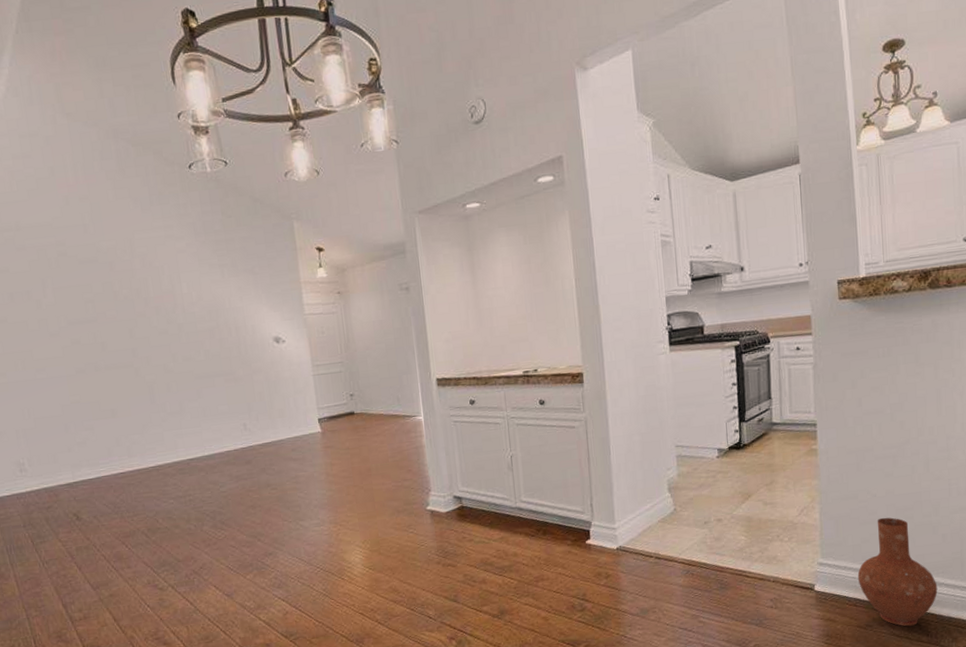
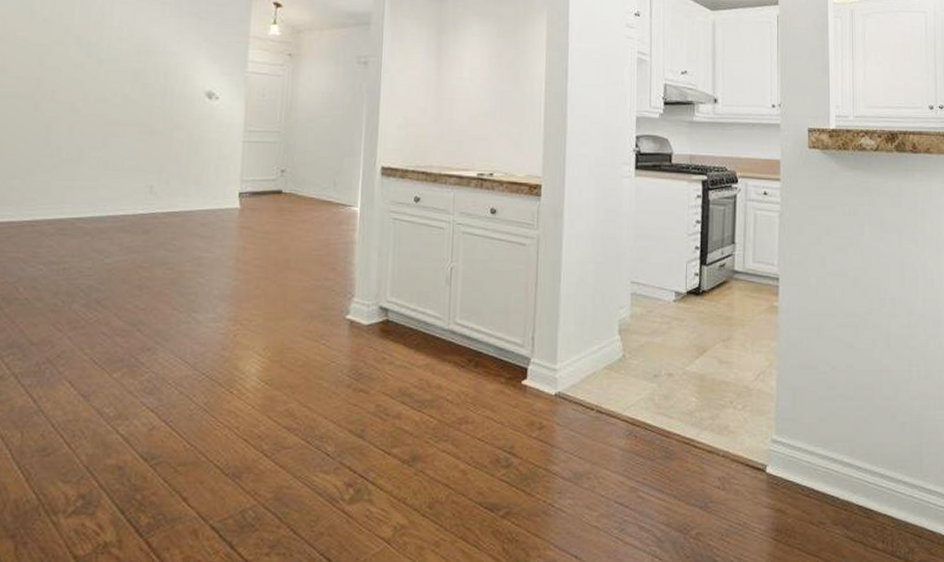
vase: present [857,517,938,627] -> none [812,394,895,529]

